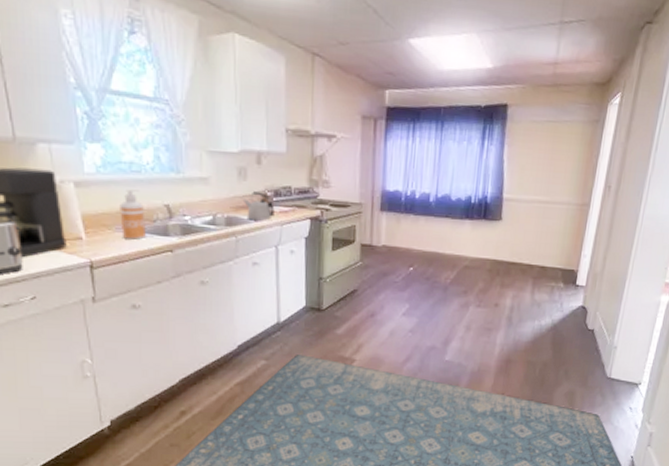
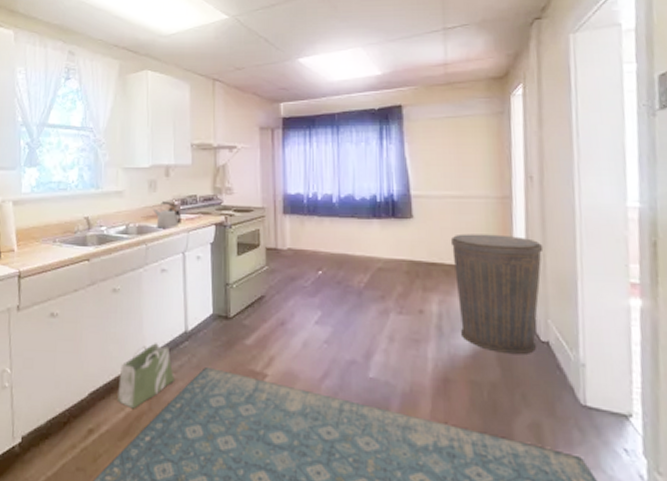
soap dispenser: present [120,189,146,240] -> none [47,205,68,250]
grocery bag: none [210,333,268,392] -> present [118,343,176,409]
trash can: none [527,236,607,340] -> present [450,234,544,355]

